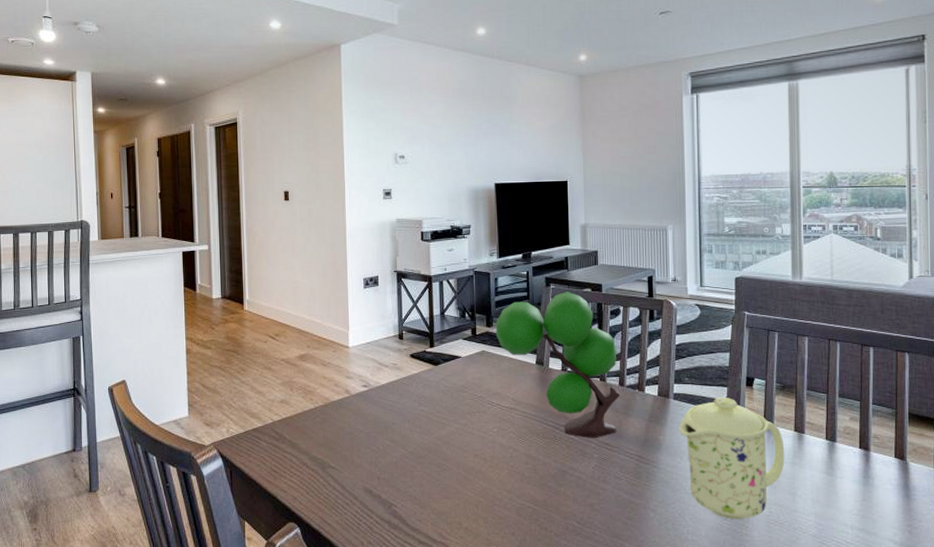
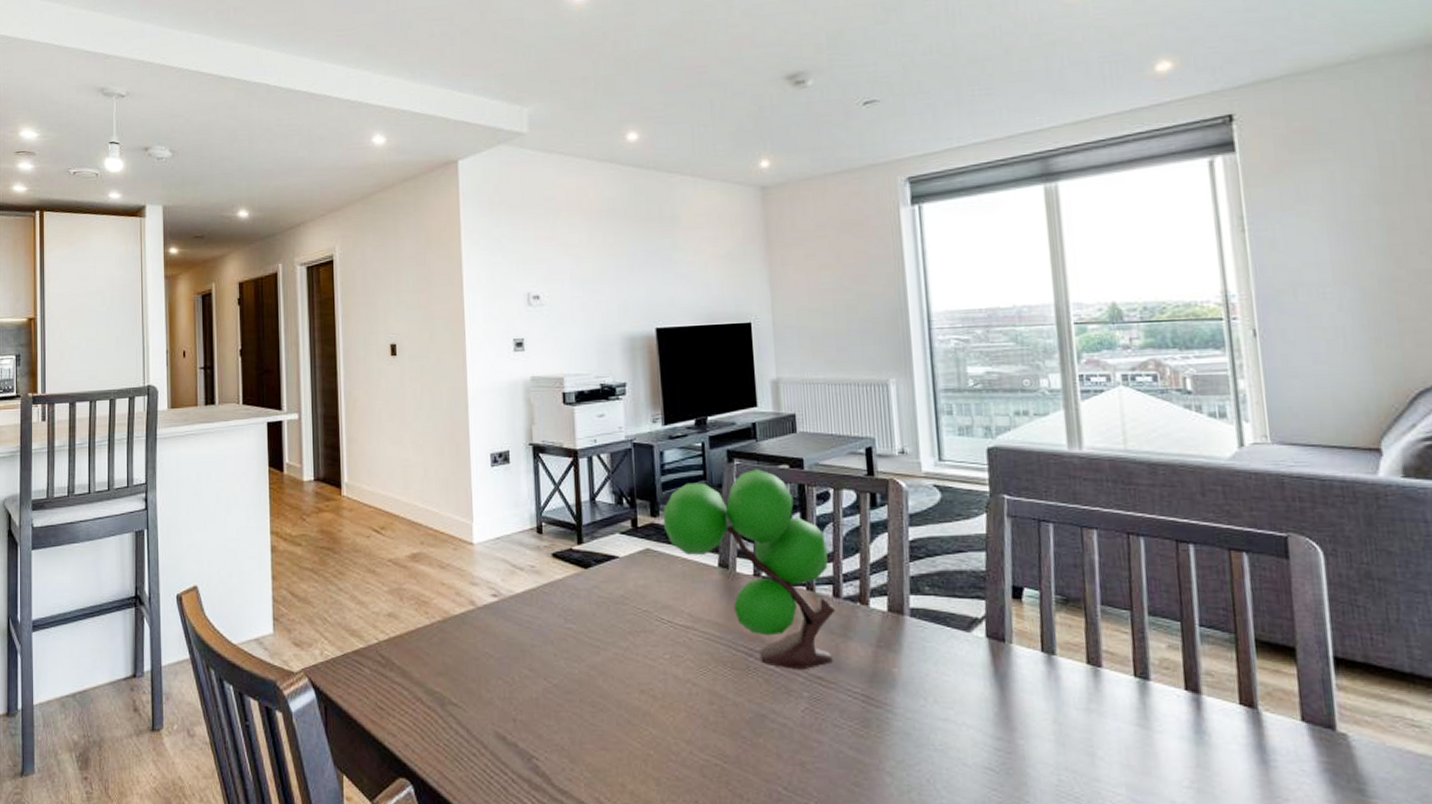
mug: present [679,396,785,519] -> none [920,613,1076,790]

